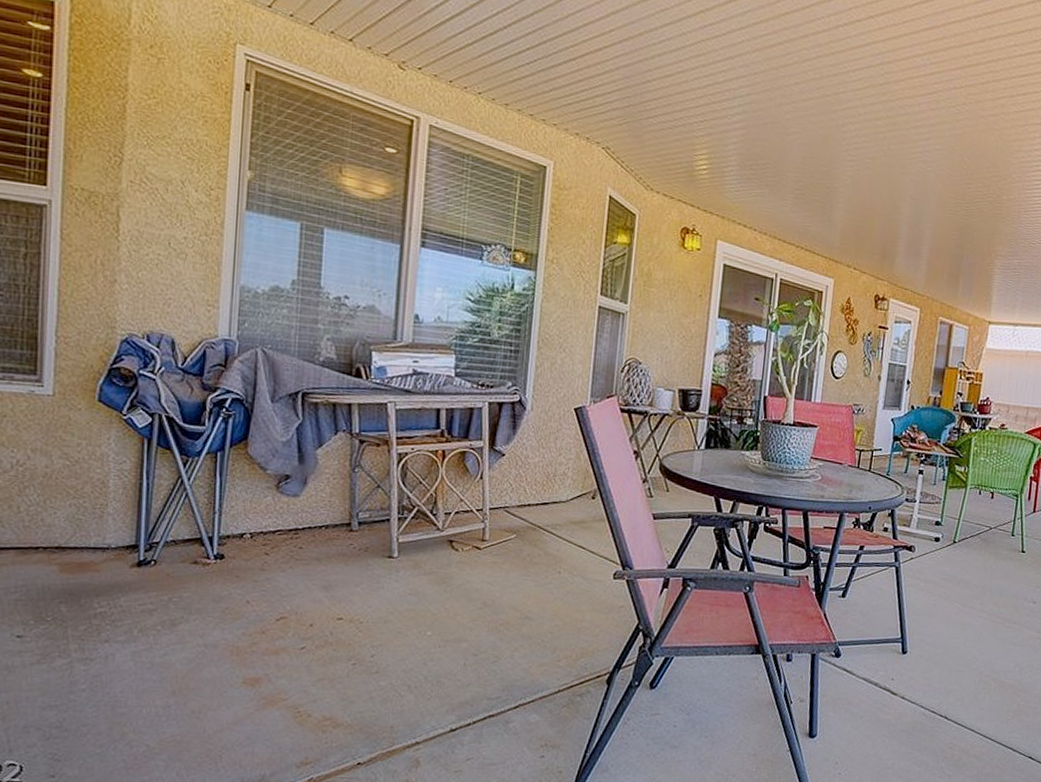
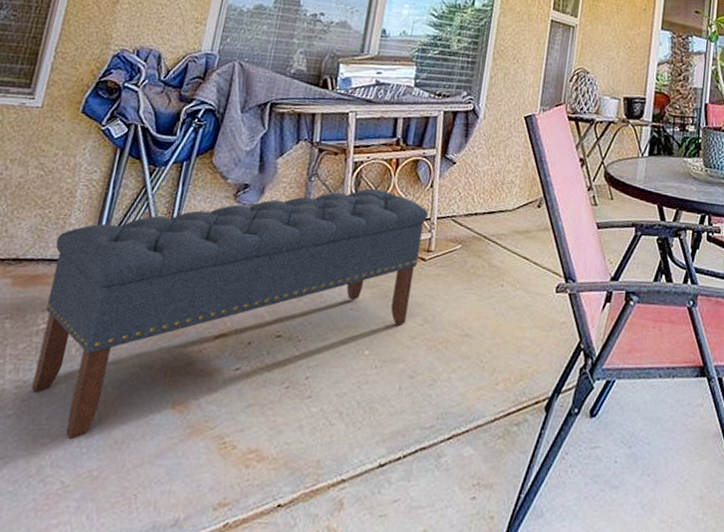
bench: none [97,480,480,710] -> present [31,189,428,440]

